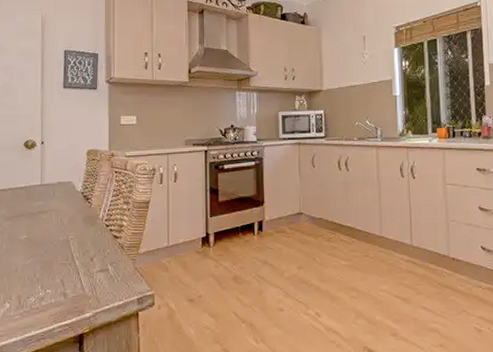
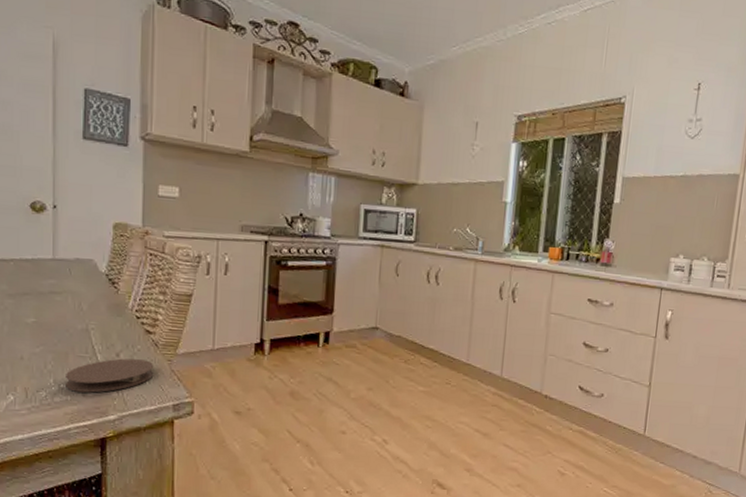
coaster: none [51,261,120,295] -> present [66,358,153,393]

